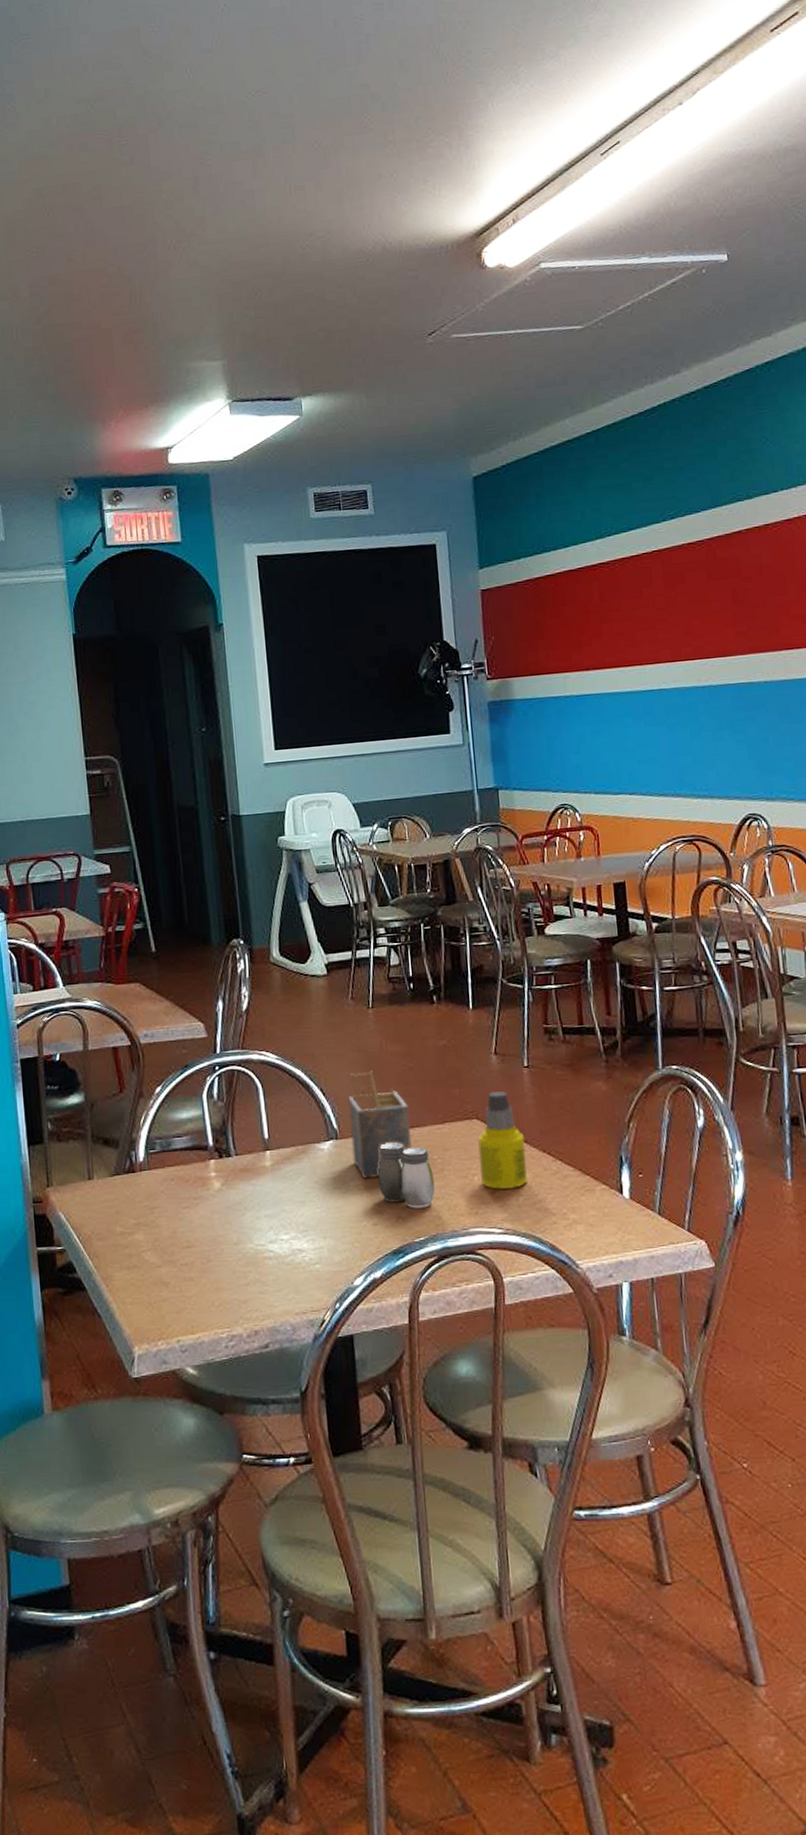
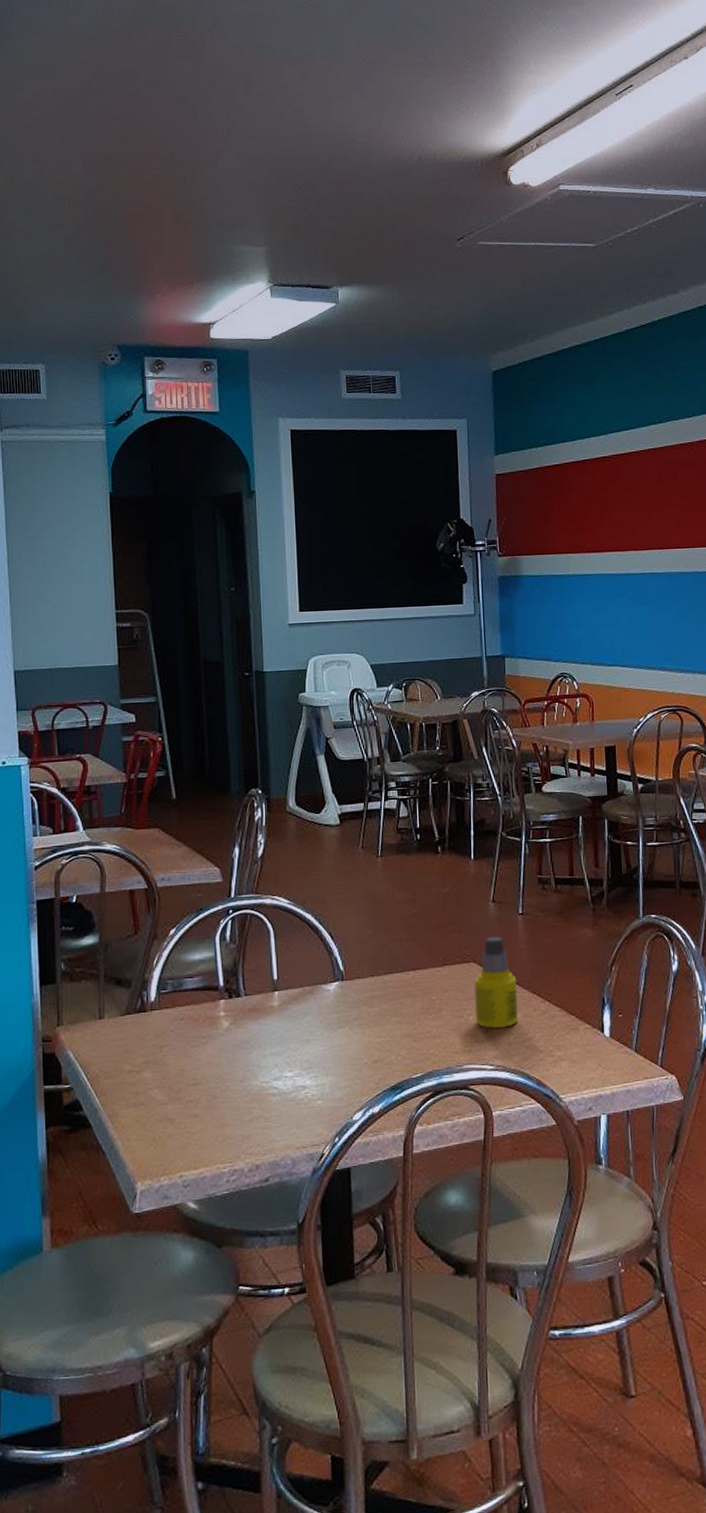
napkin holder: present [348,1070,412,1179] -> none [355,916,413,1018]
salt and pepper shaker: present [378,1142,435,1209] -> none [380,984,432,1047]

